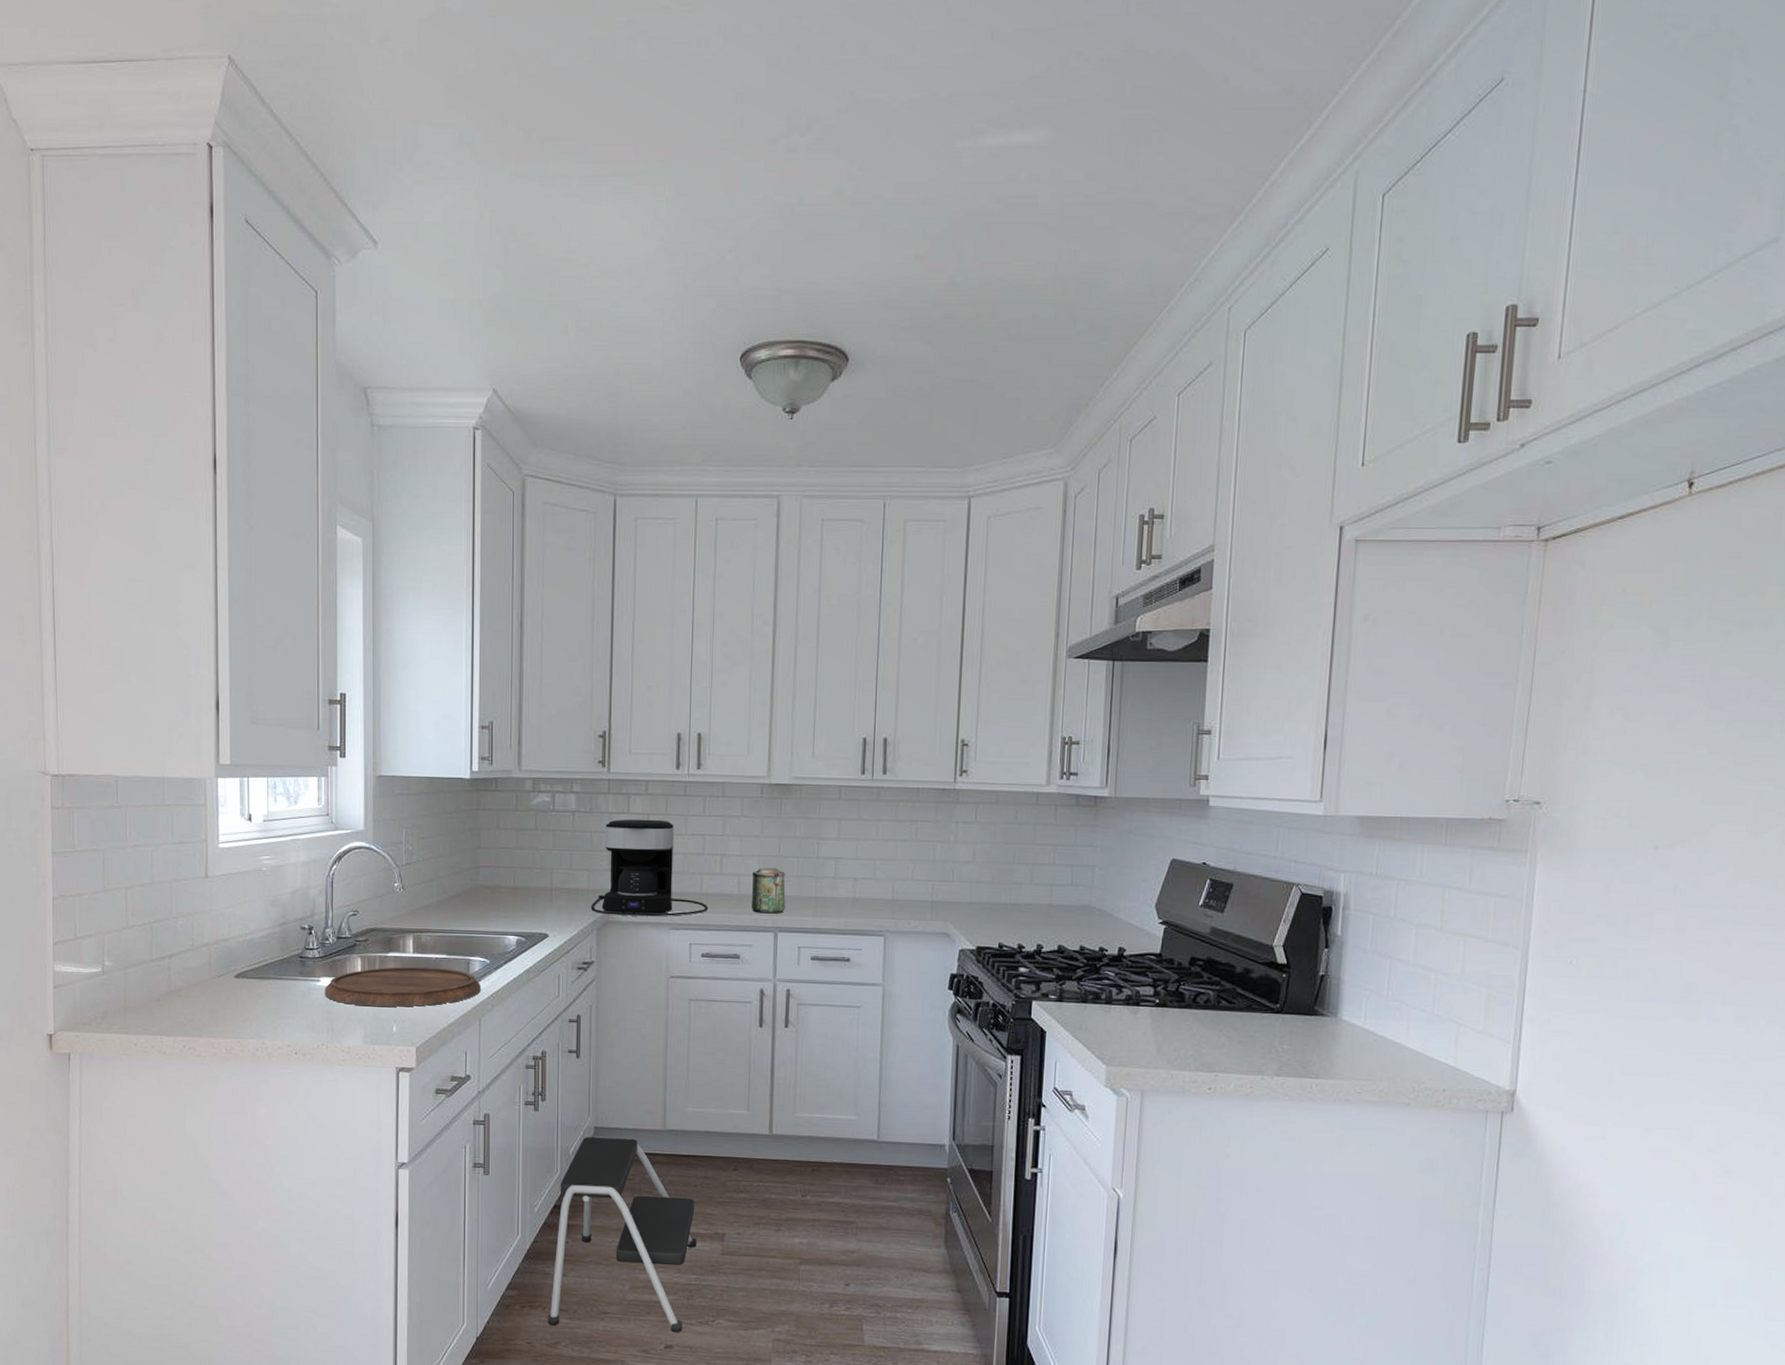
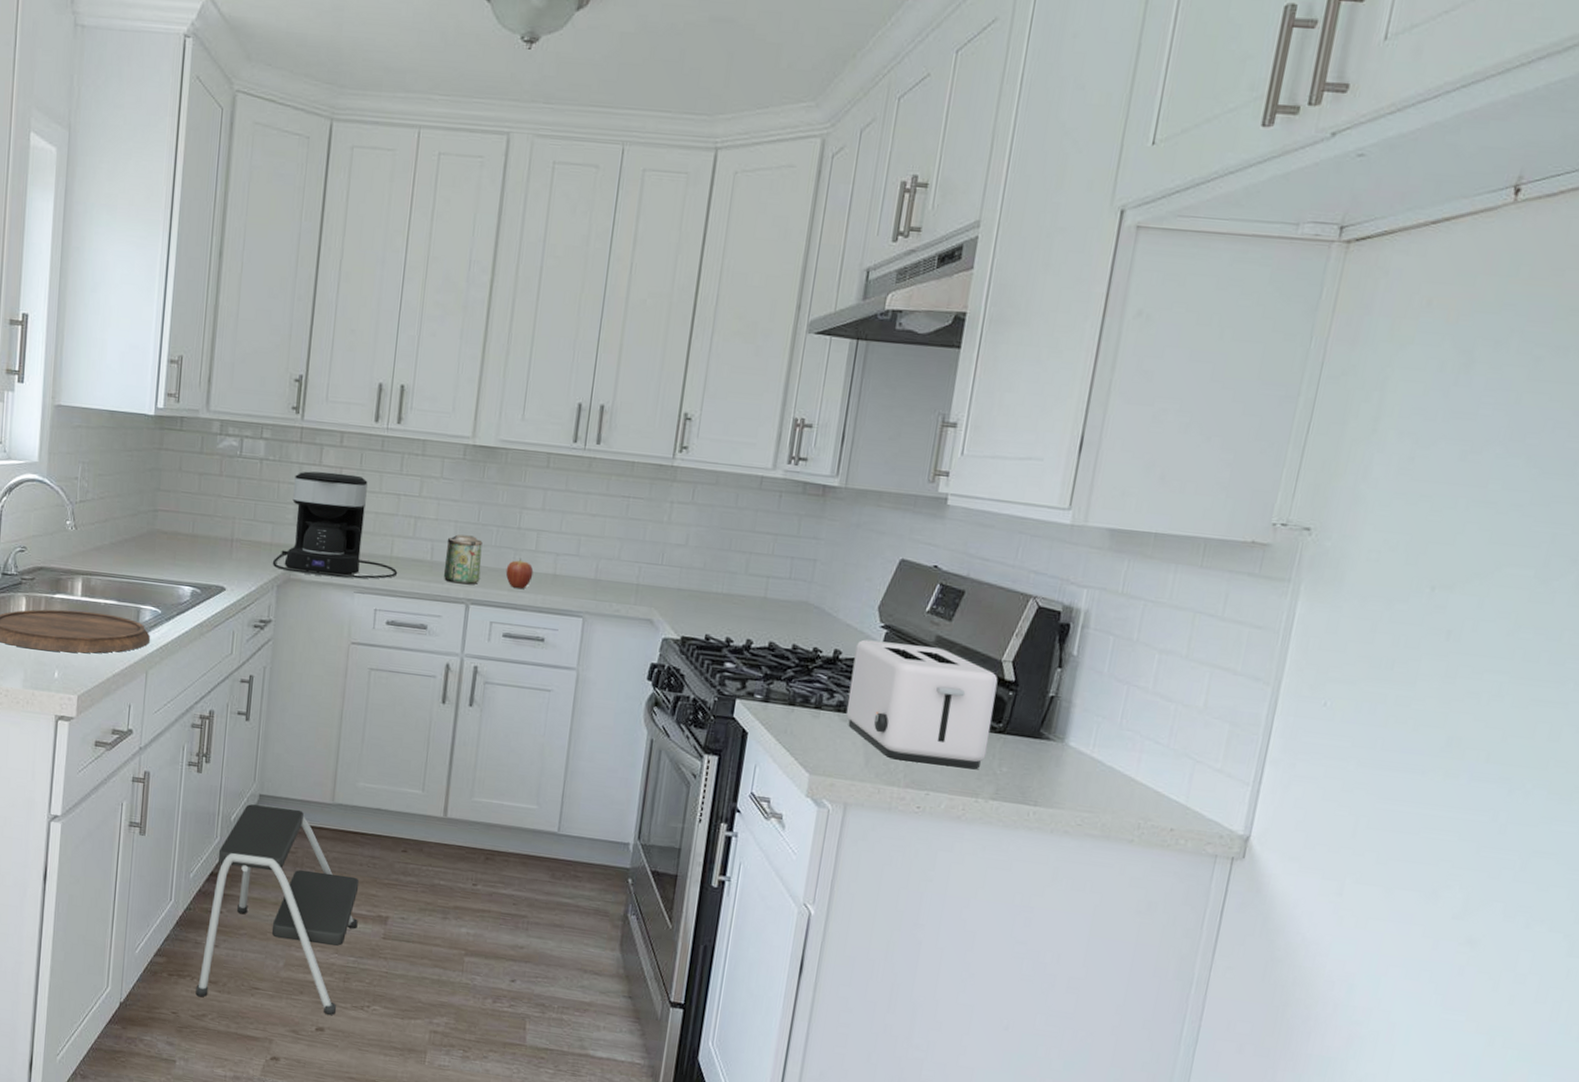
fruit: none [809,885,835,913] -> present [505,558,534,589]
toaster: none [1134,936,1271,1049] -> present [846,639,998,770]

